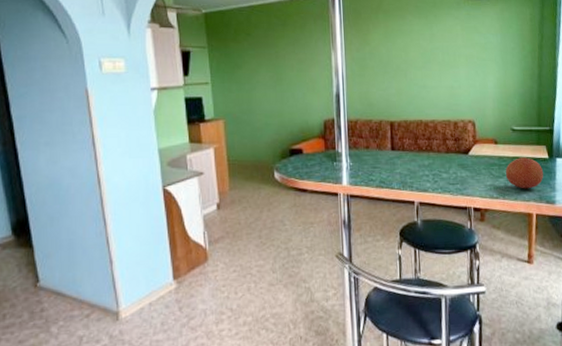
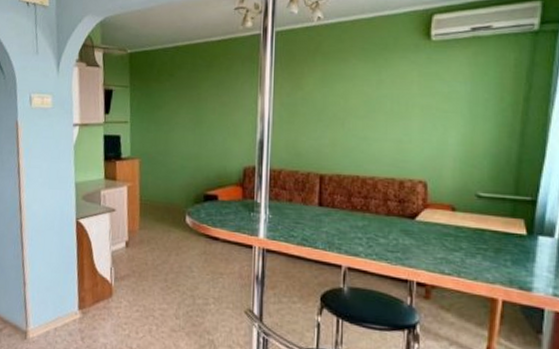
fruit: present [505,157,544,189] -> none [463,230,518,269]

